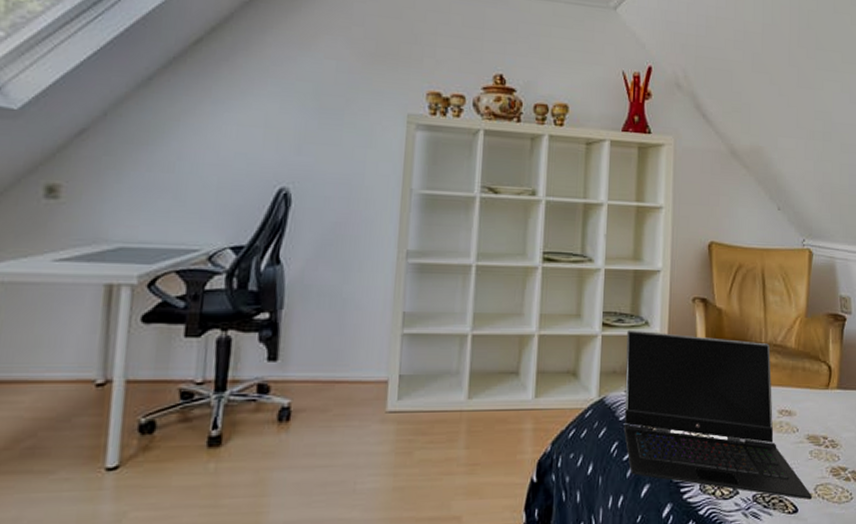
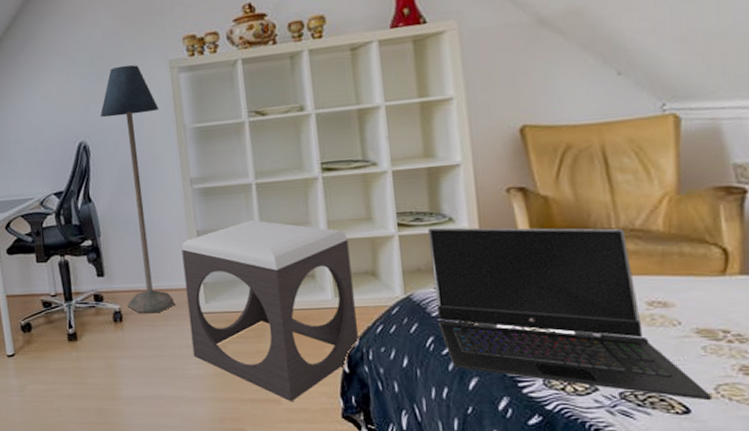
floor lamp: none [300,107,386,410] -> present [100,65,176,313]
footstool: none [371,306,556,519] -> present [181,220,358,402]

